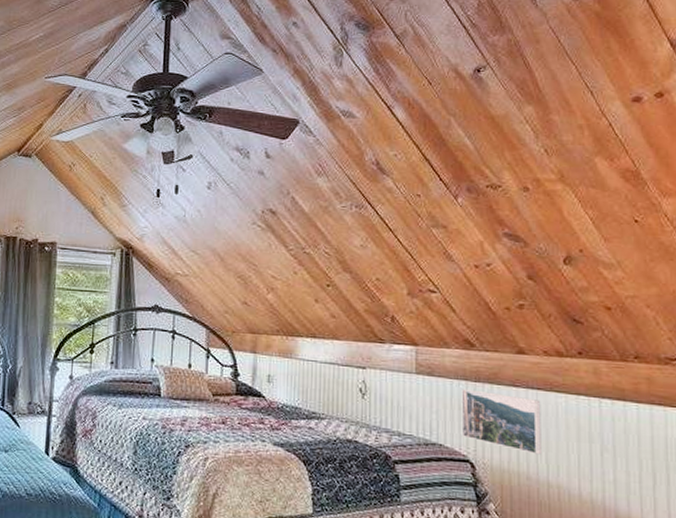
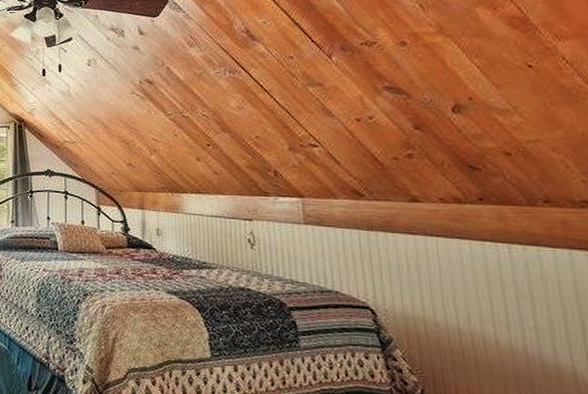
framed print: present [461,389,541,455] -> none [354,237,448,301]

